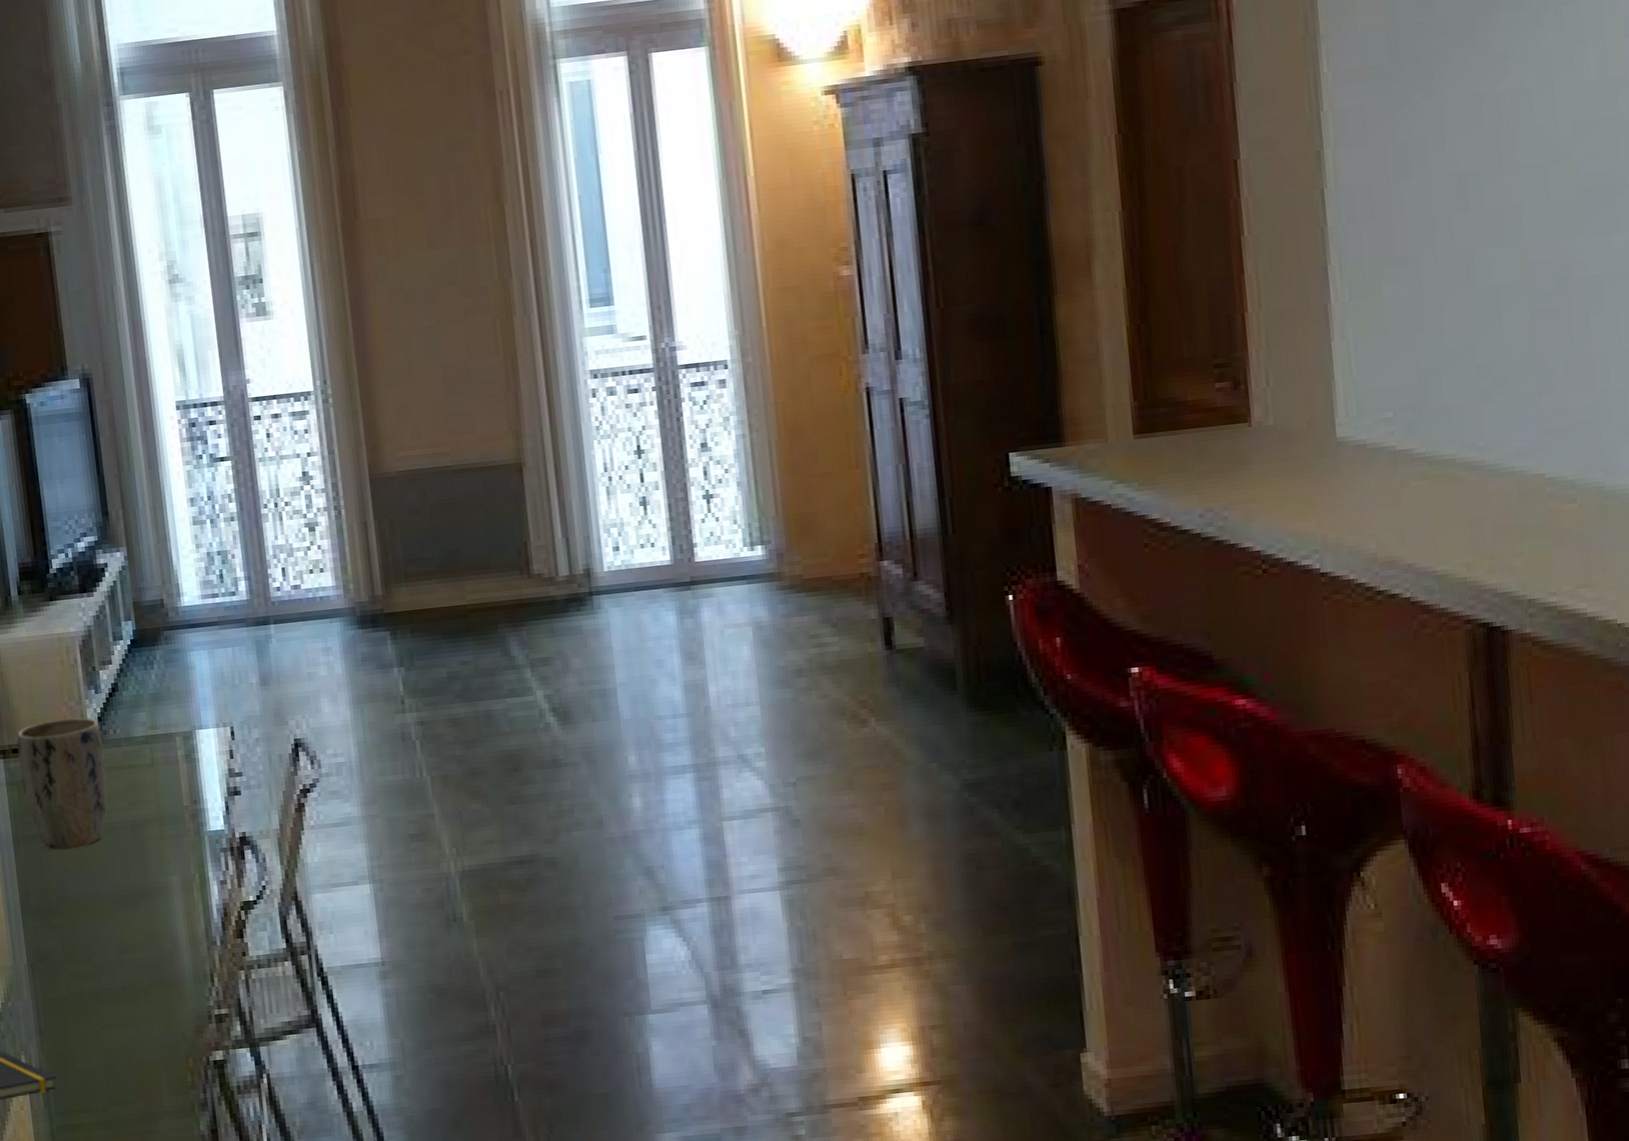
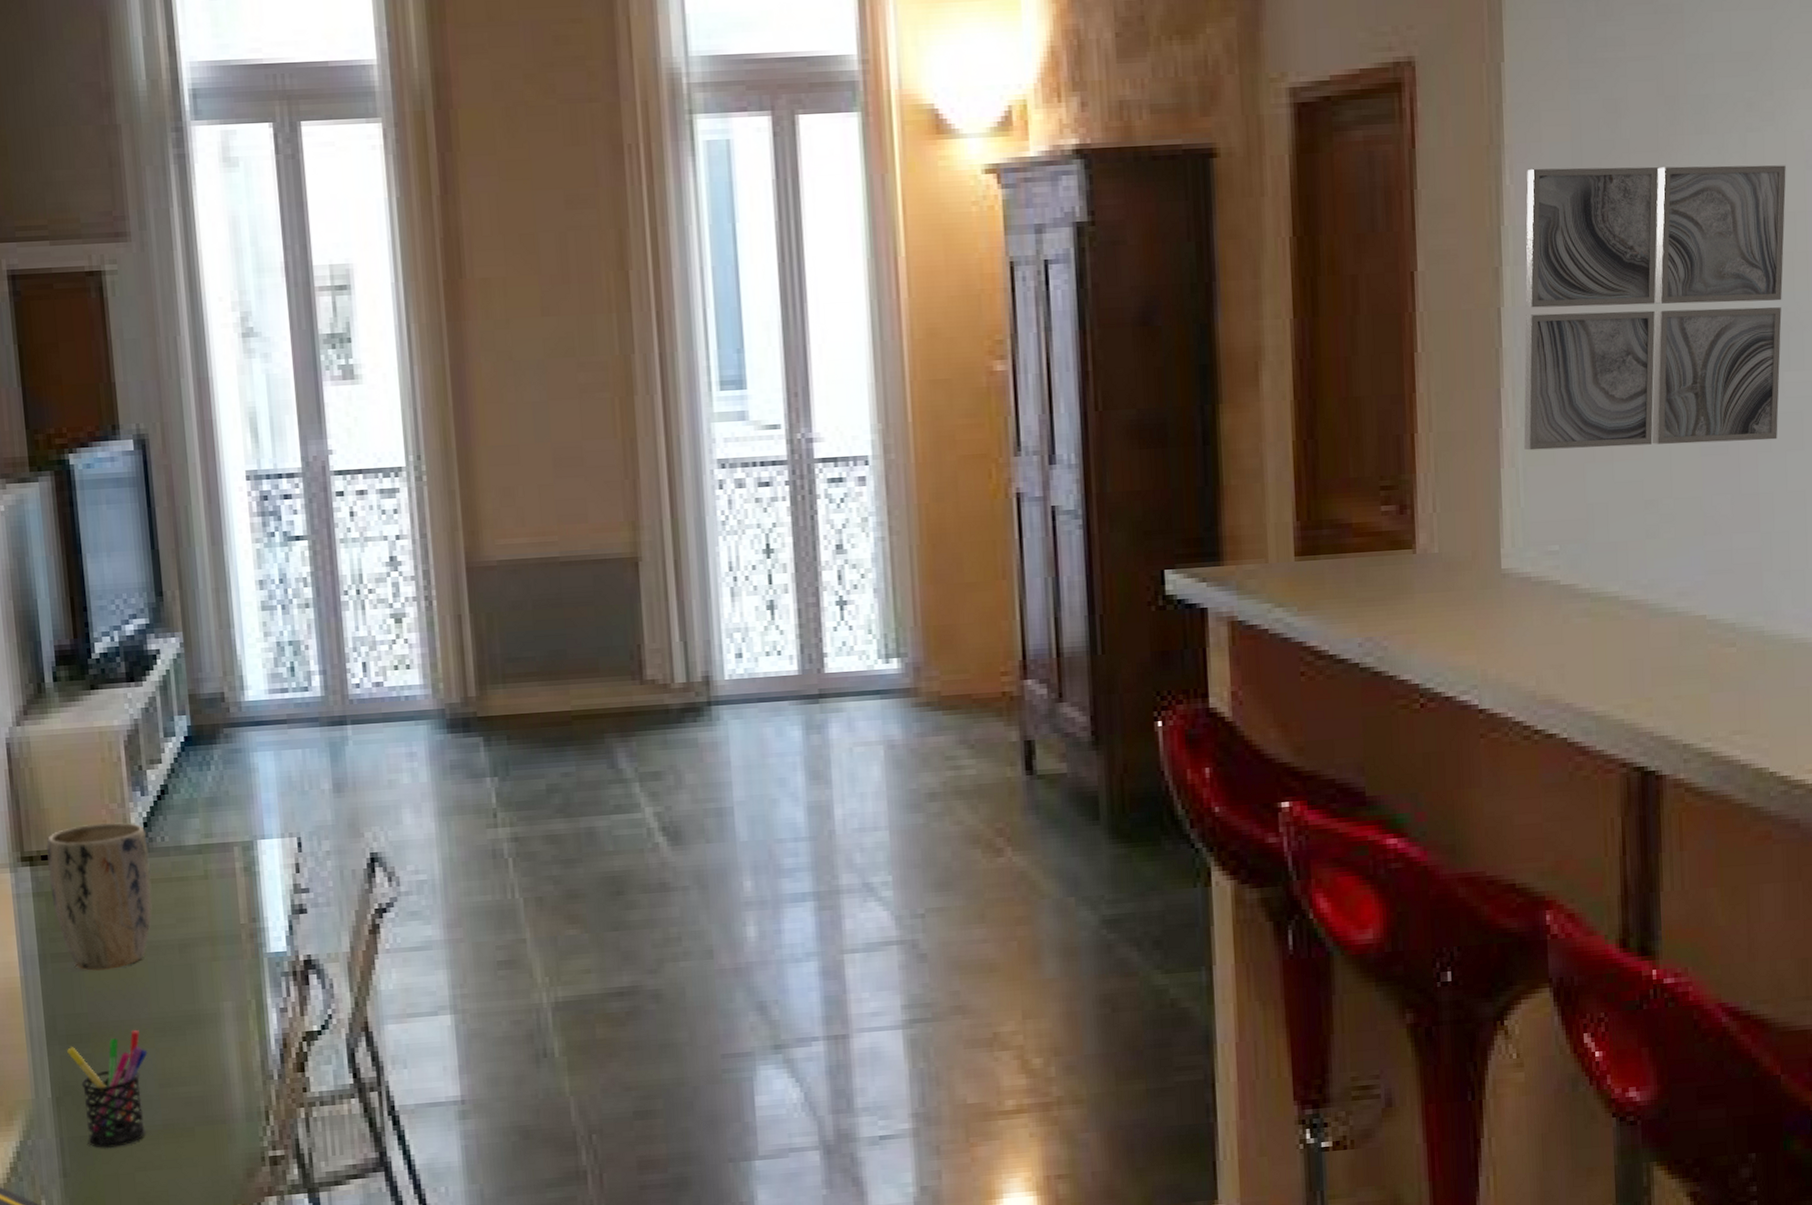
pen holder: none [39,903,108,1009] -> present [67,1030,148,1149]
wall art: none [1343,34,1609,323] -> present [1524,165,1786,451]

